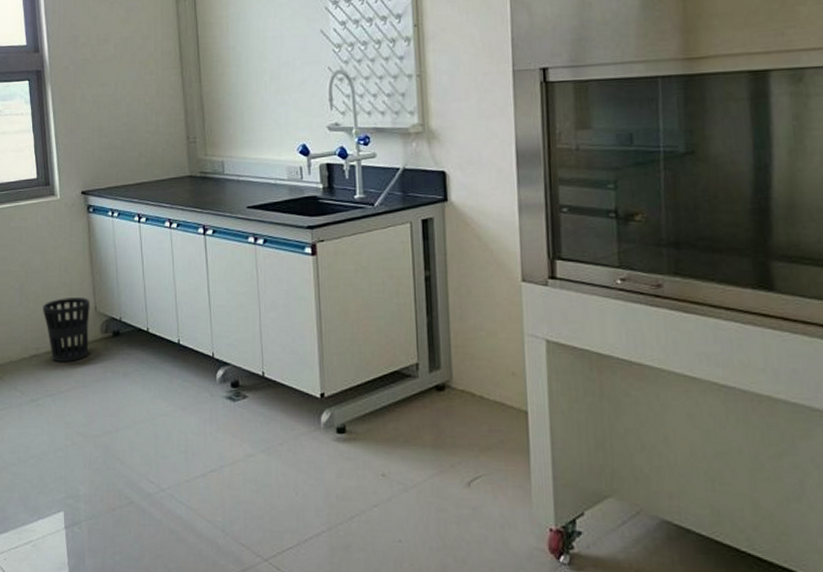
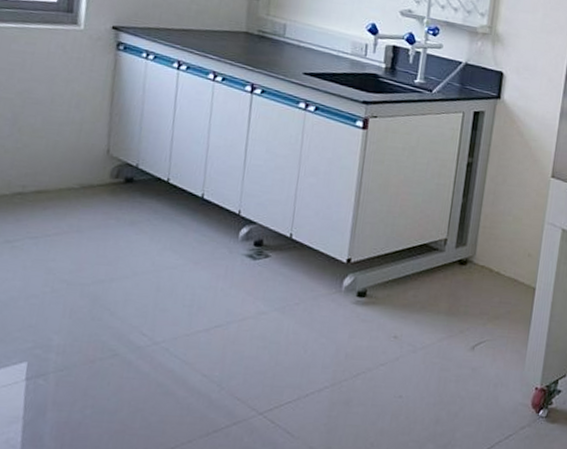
wastebasket: present [42,296,90,362] -> none [38,135,102,205]

